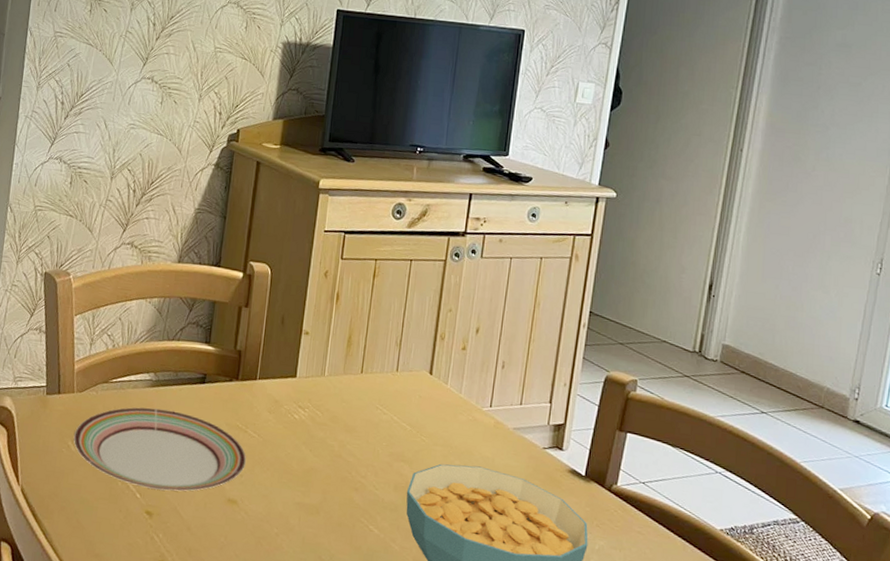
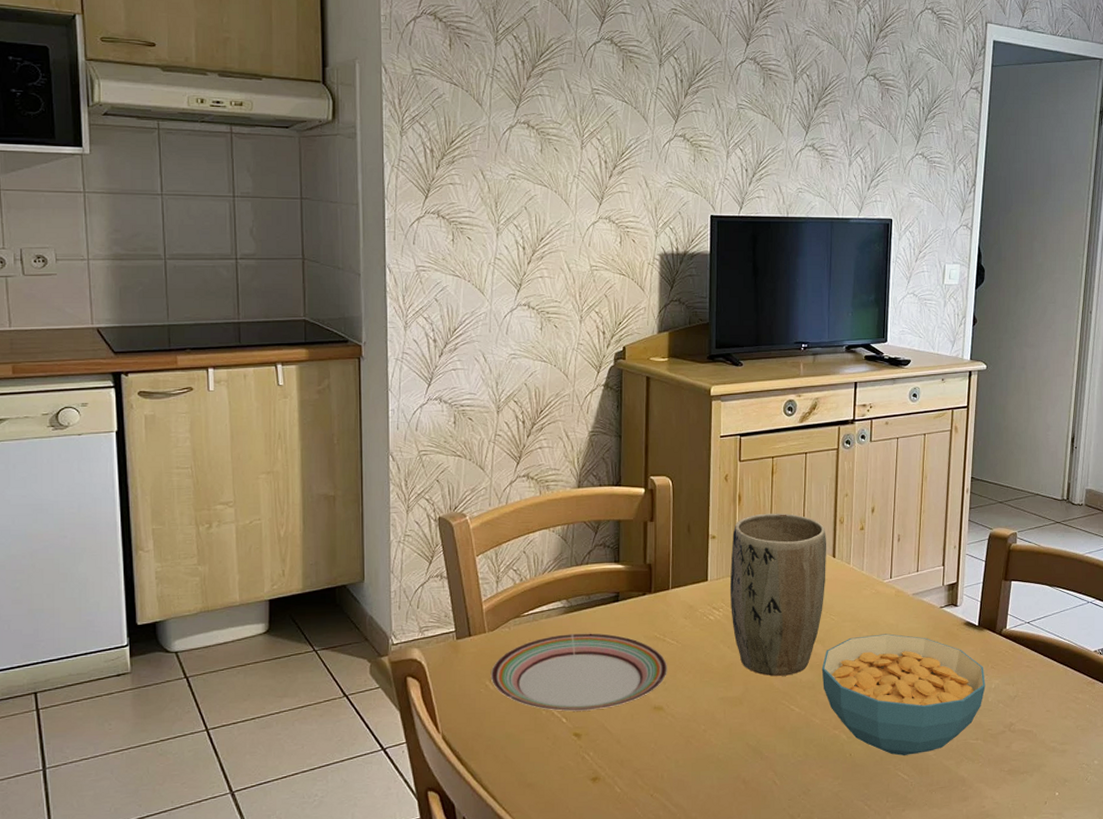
plant pot: none [316,316,425,493] -> present [729,513,826,676]

